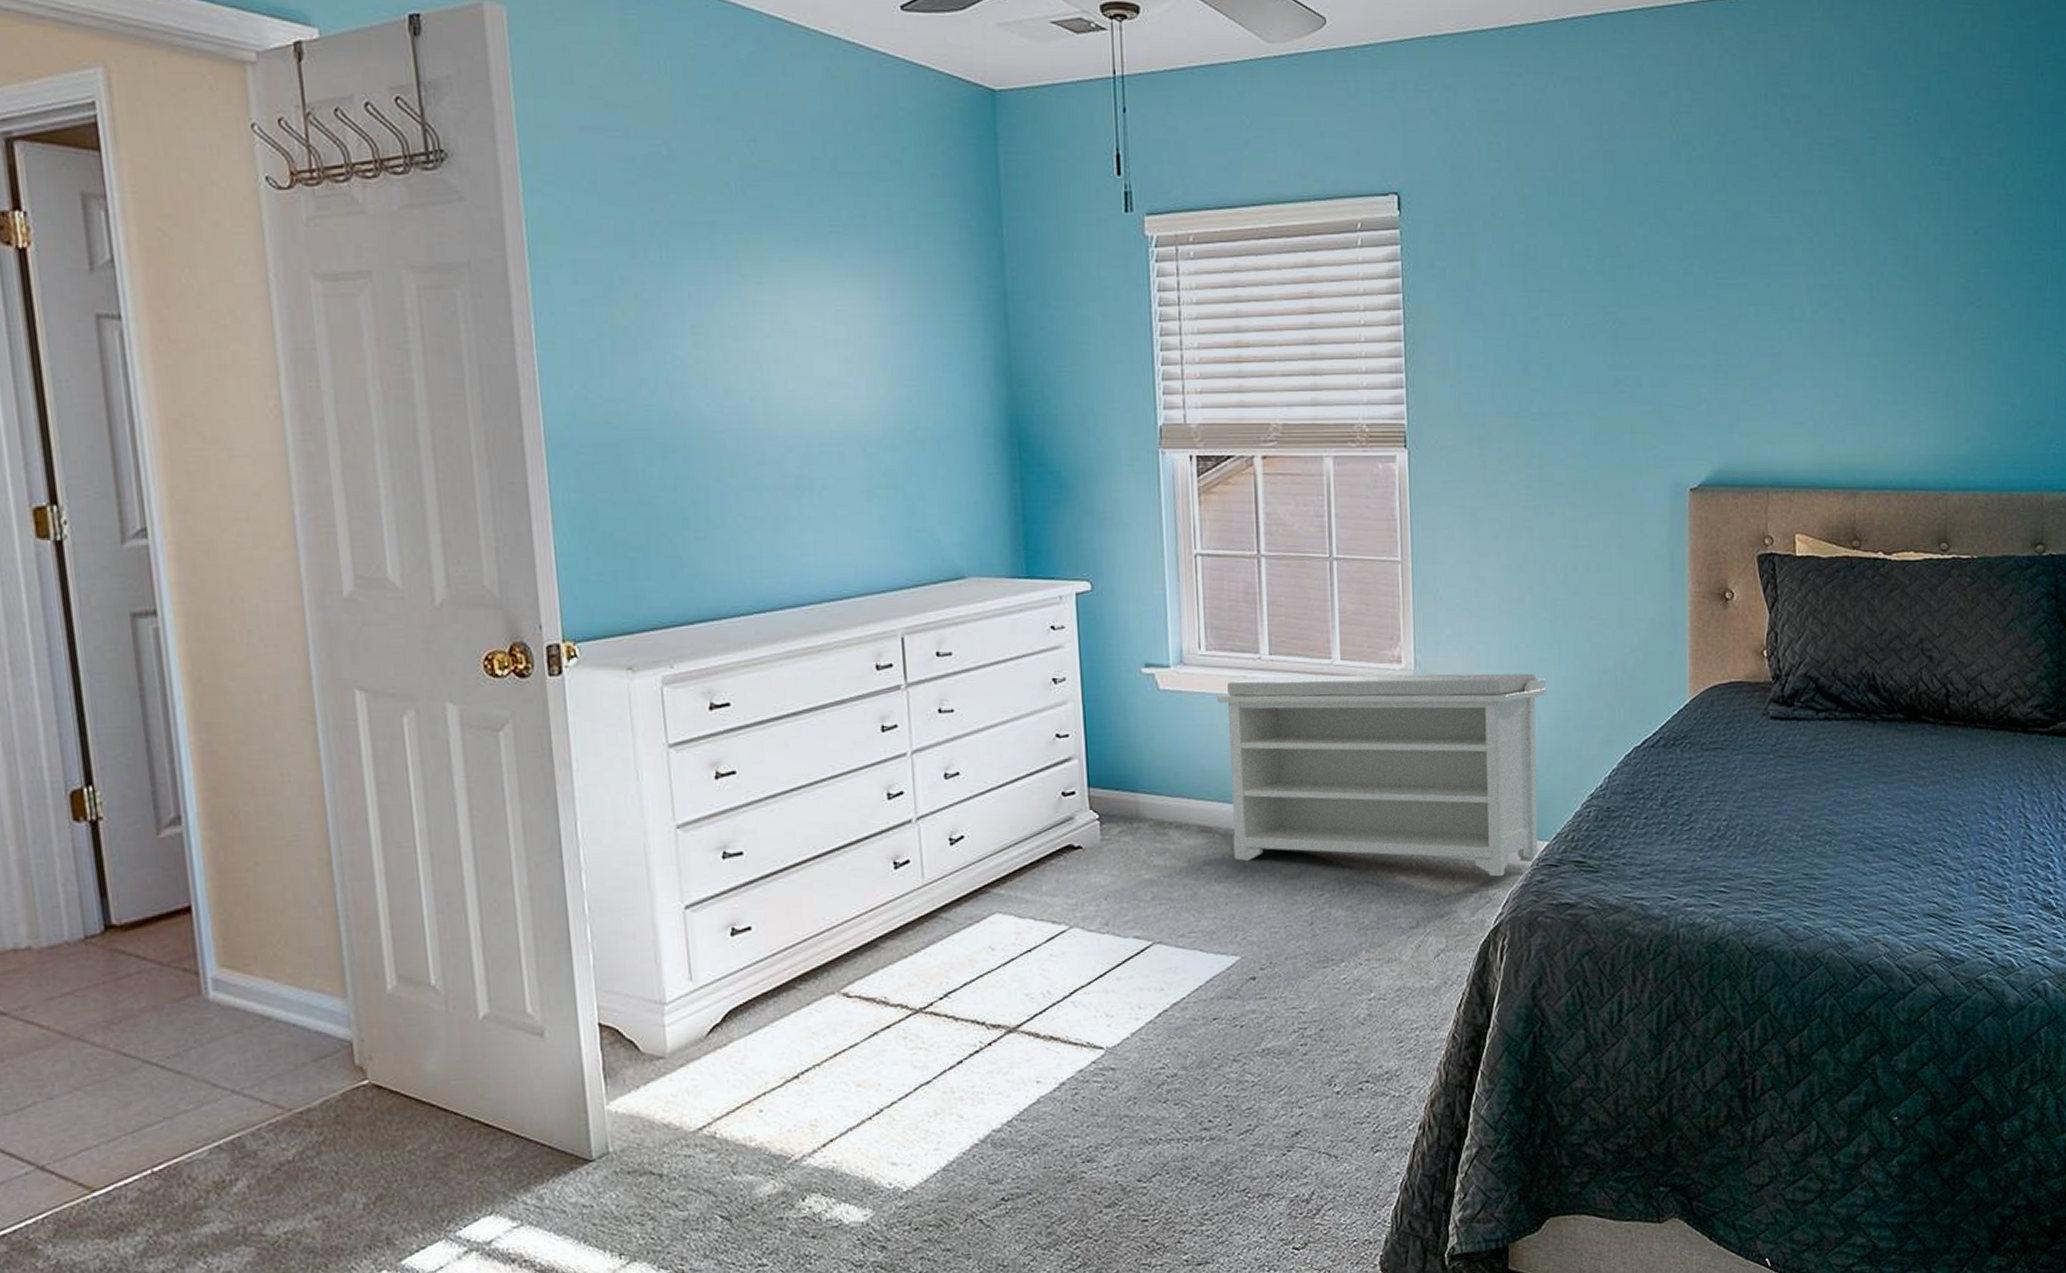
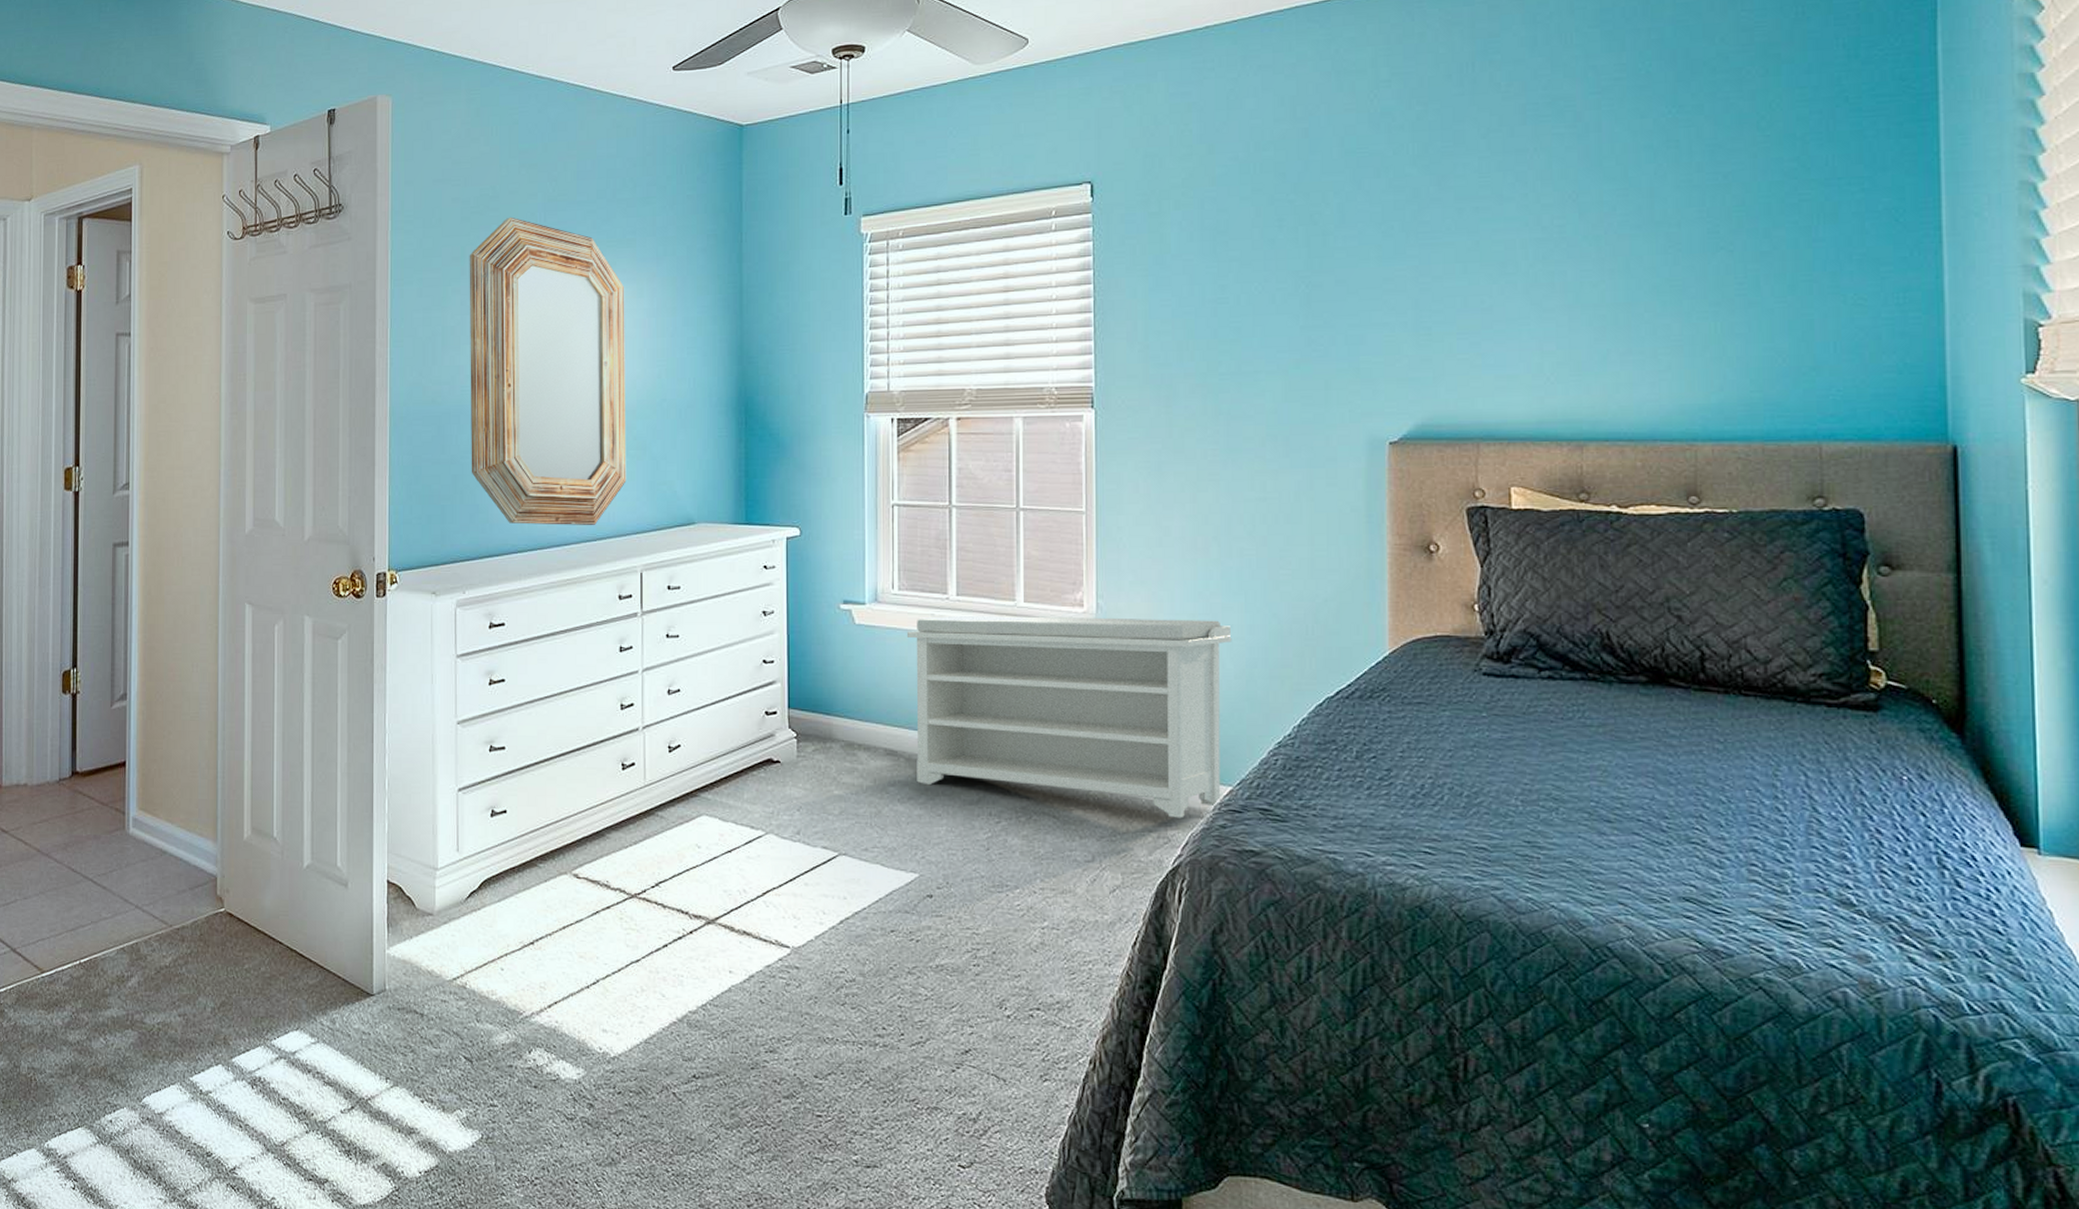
home mirror: none [640,185,876,582] -> present [469,217,626,525]

